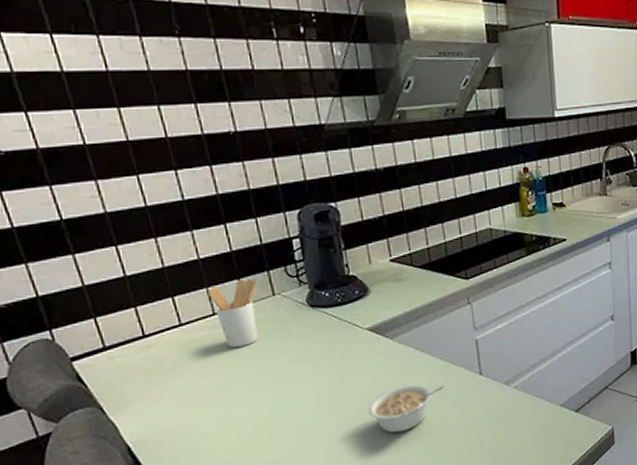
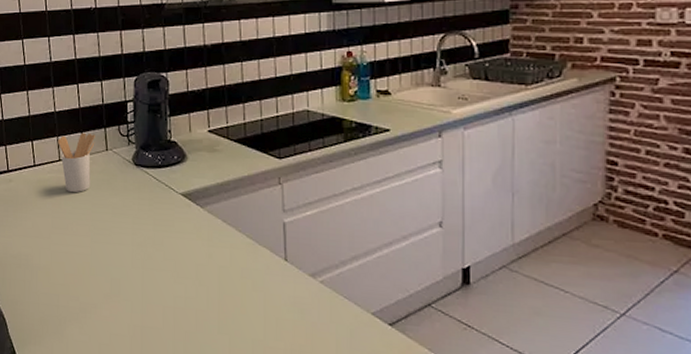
legume: present [367,384,445,433] -> none [172,255,248,304]

